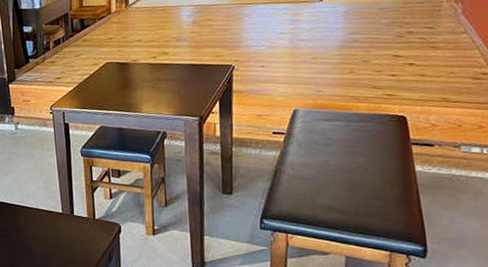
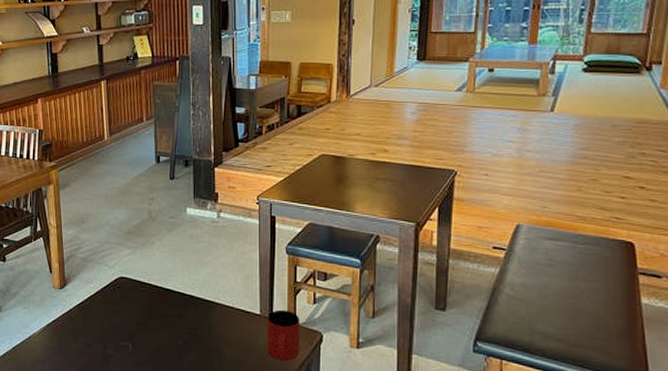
cup: none [68,206,101,253] -> present [266,309,300,362]

